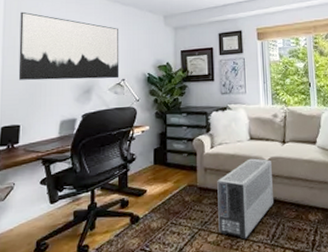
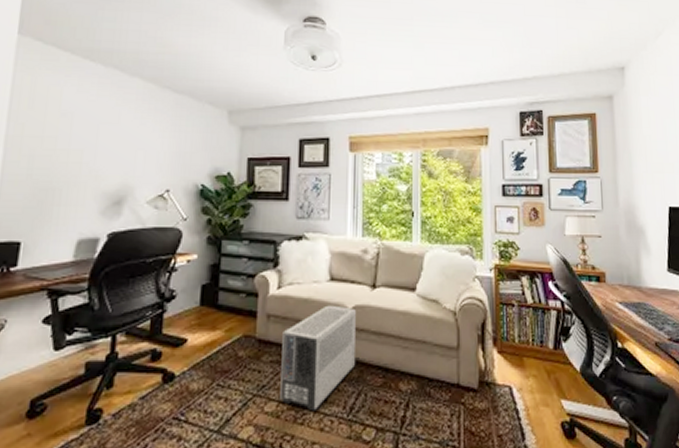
wall art: present [18,11,119,81] -> none [24,90,166,189]

